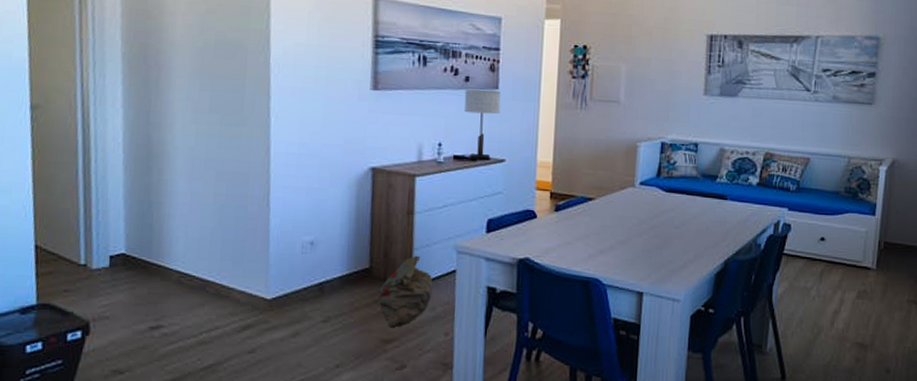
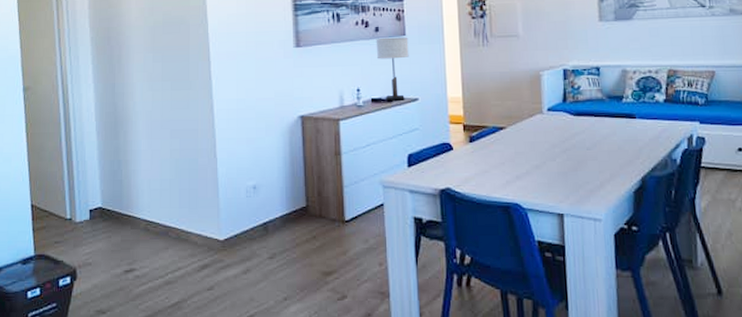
bag: present [379,255,433,327] -> none [317,192,364,260]

